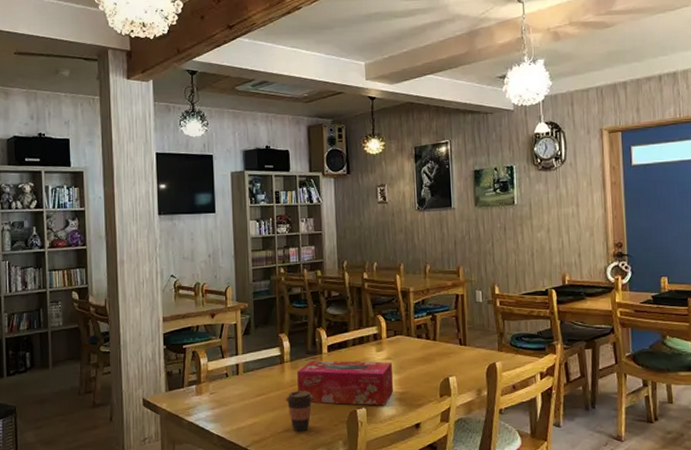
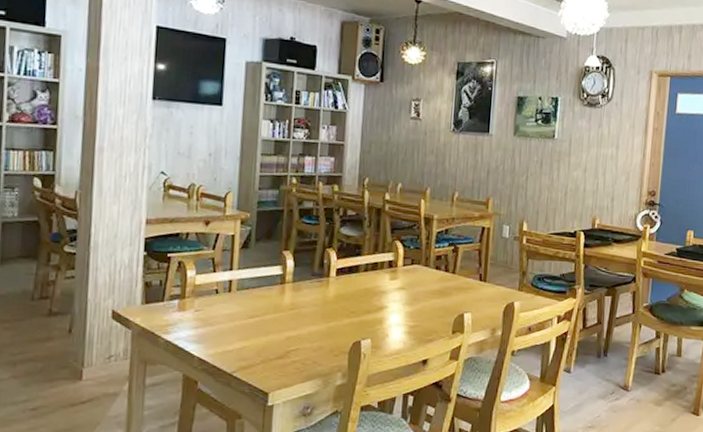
coffee cup: present [286,391,314,432] -> none [283,315,315,360]
tissue box: present [297,360,394,406] -> none [297,283,406,338]

